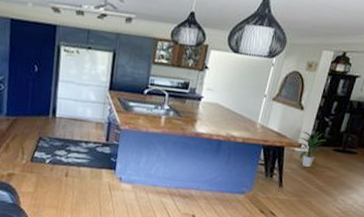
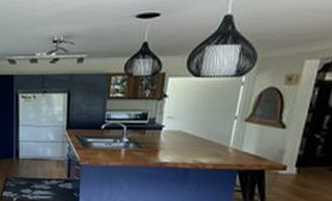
indoor plant: present [297,131,327,168] -> none [281,150,319,192]

